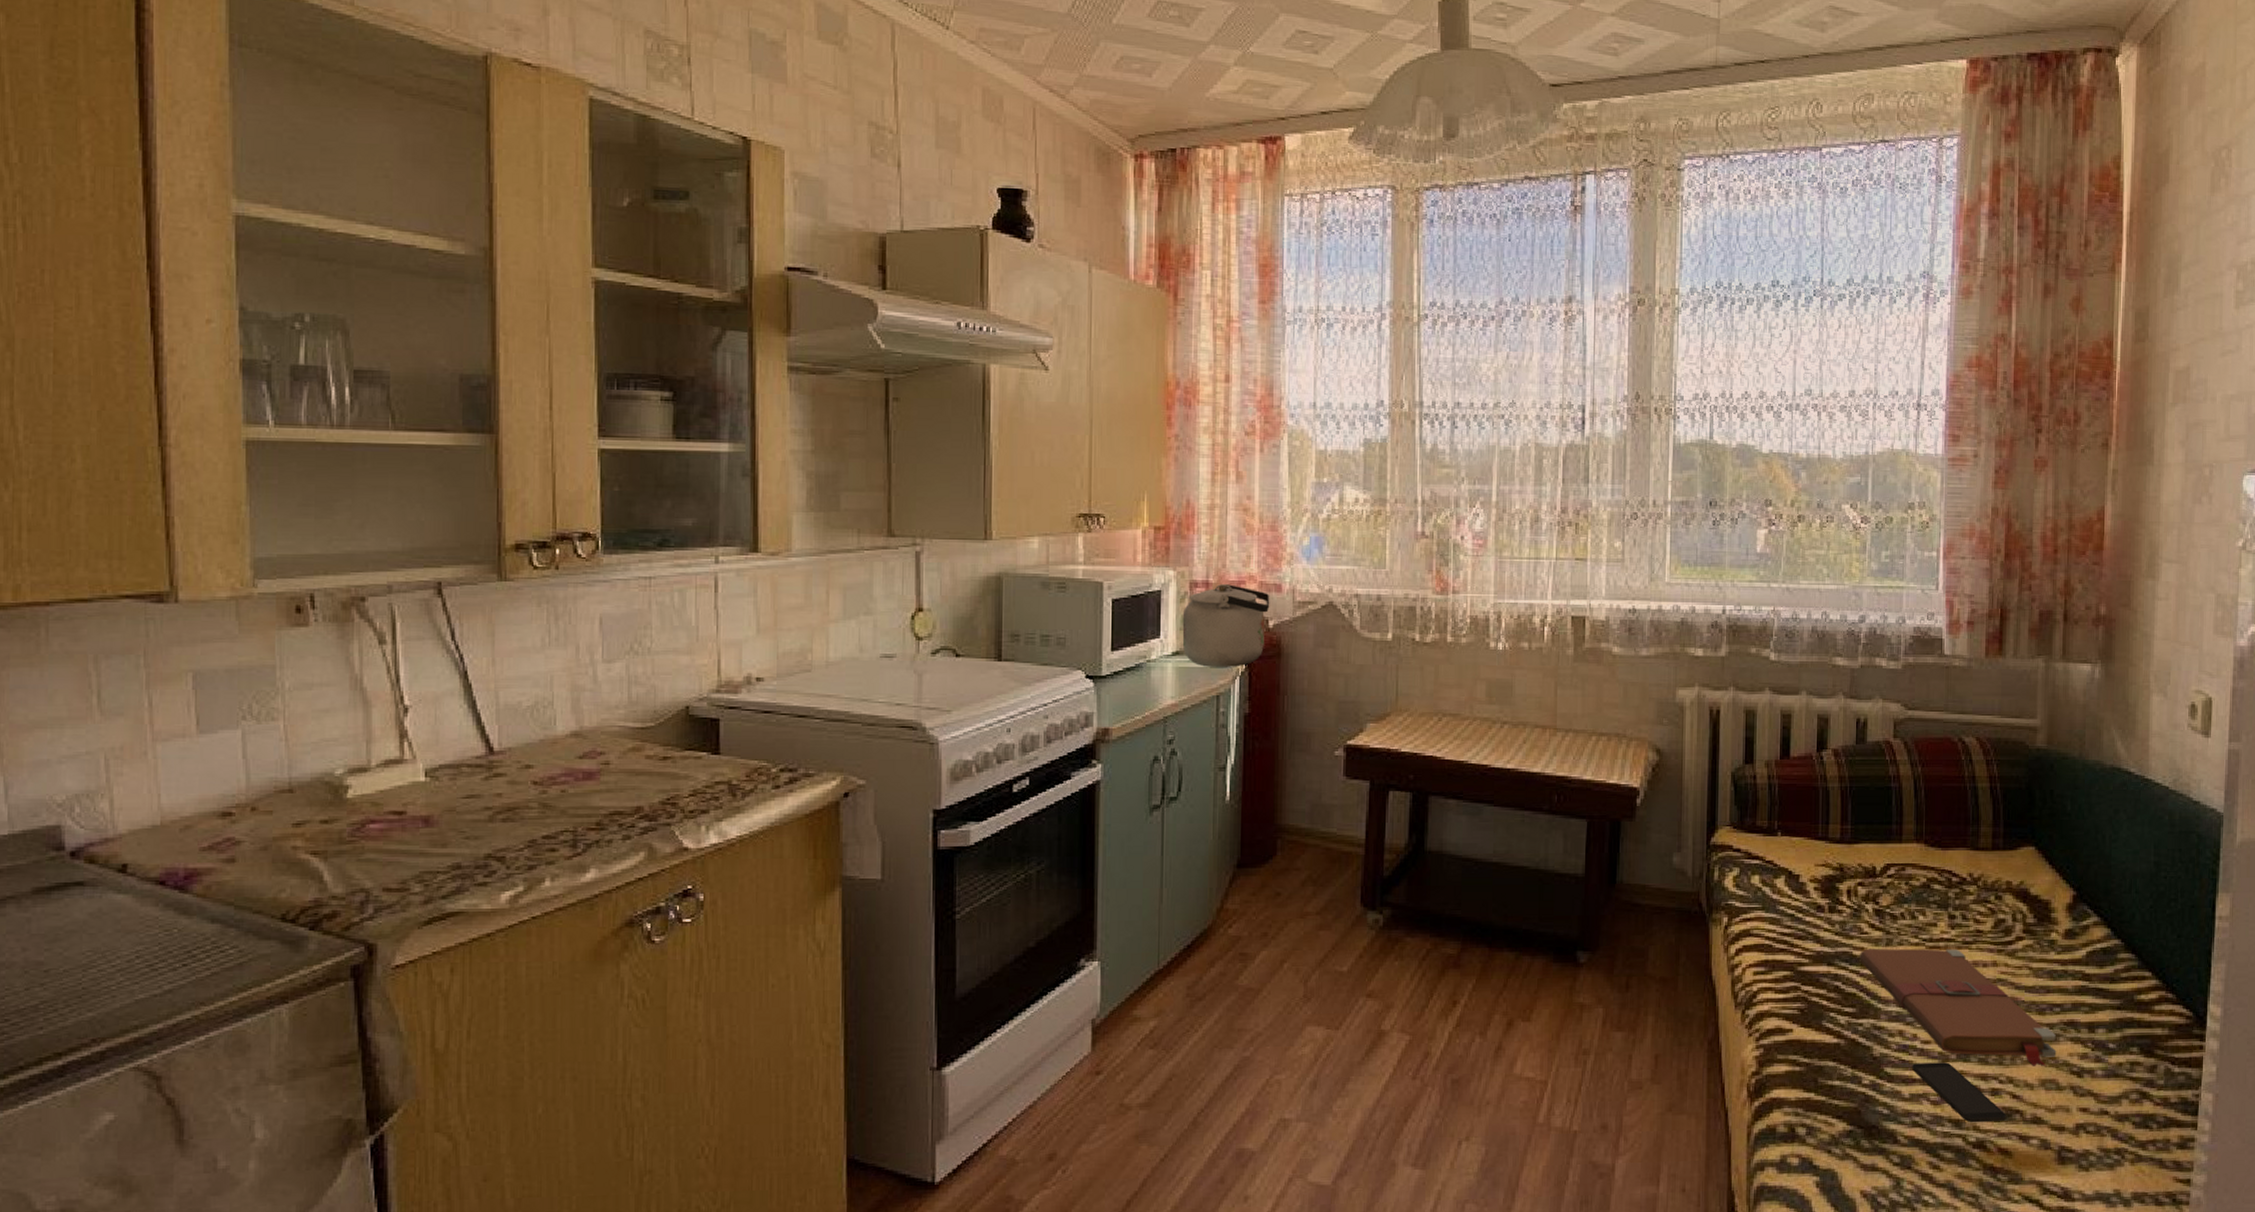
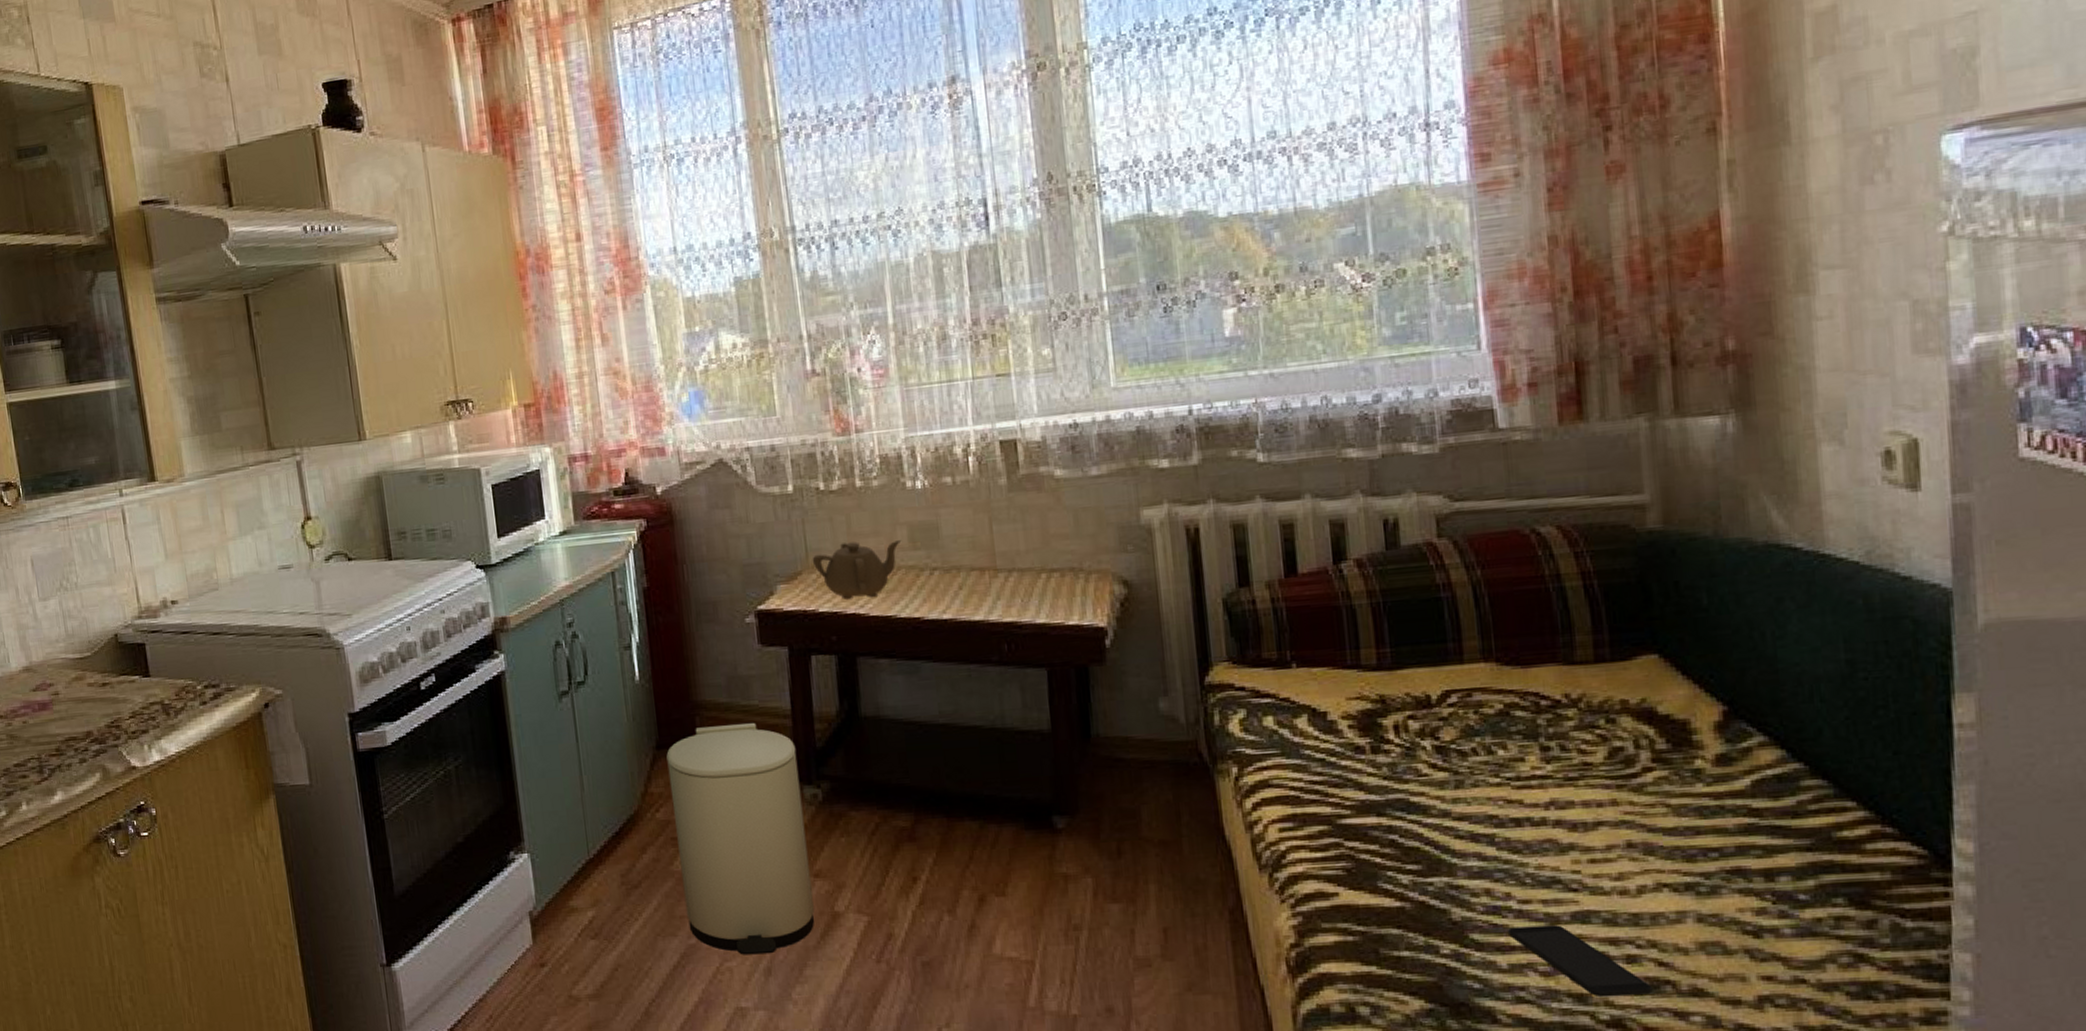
kettle: present [1182,584,1270,667] -> none [564,454,655,544]
pedal bin: none [1244,849,1365,1069] -> present [666,723,814,955]
teapot: none [1401,691,1480,742] -> present [812,540,902,600]
book: present [1860,948,2057,1066] -> none [1420,787,1719,926]

